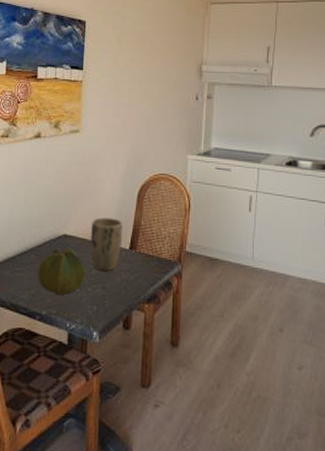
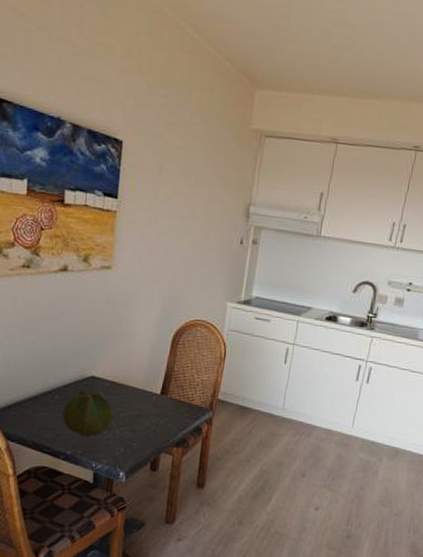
plant pot: present [90,217,122,271] -> none [119,361,155,415]

